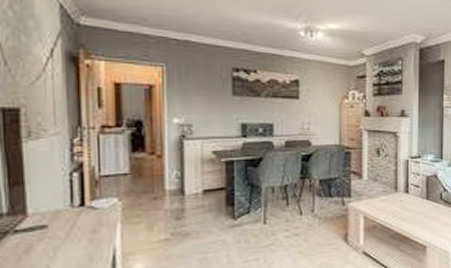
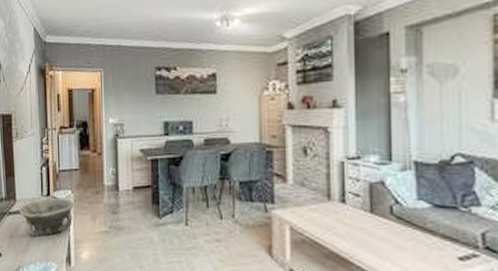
bowl: none [32,208,123,257] -> present [19,198,74,237]

